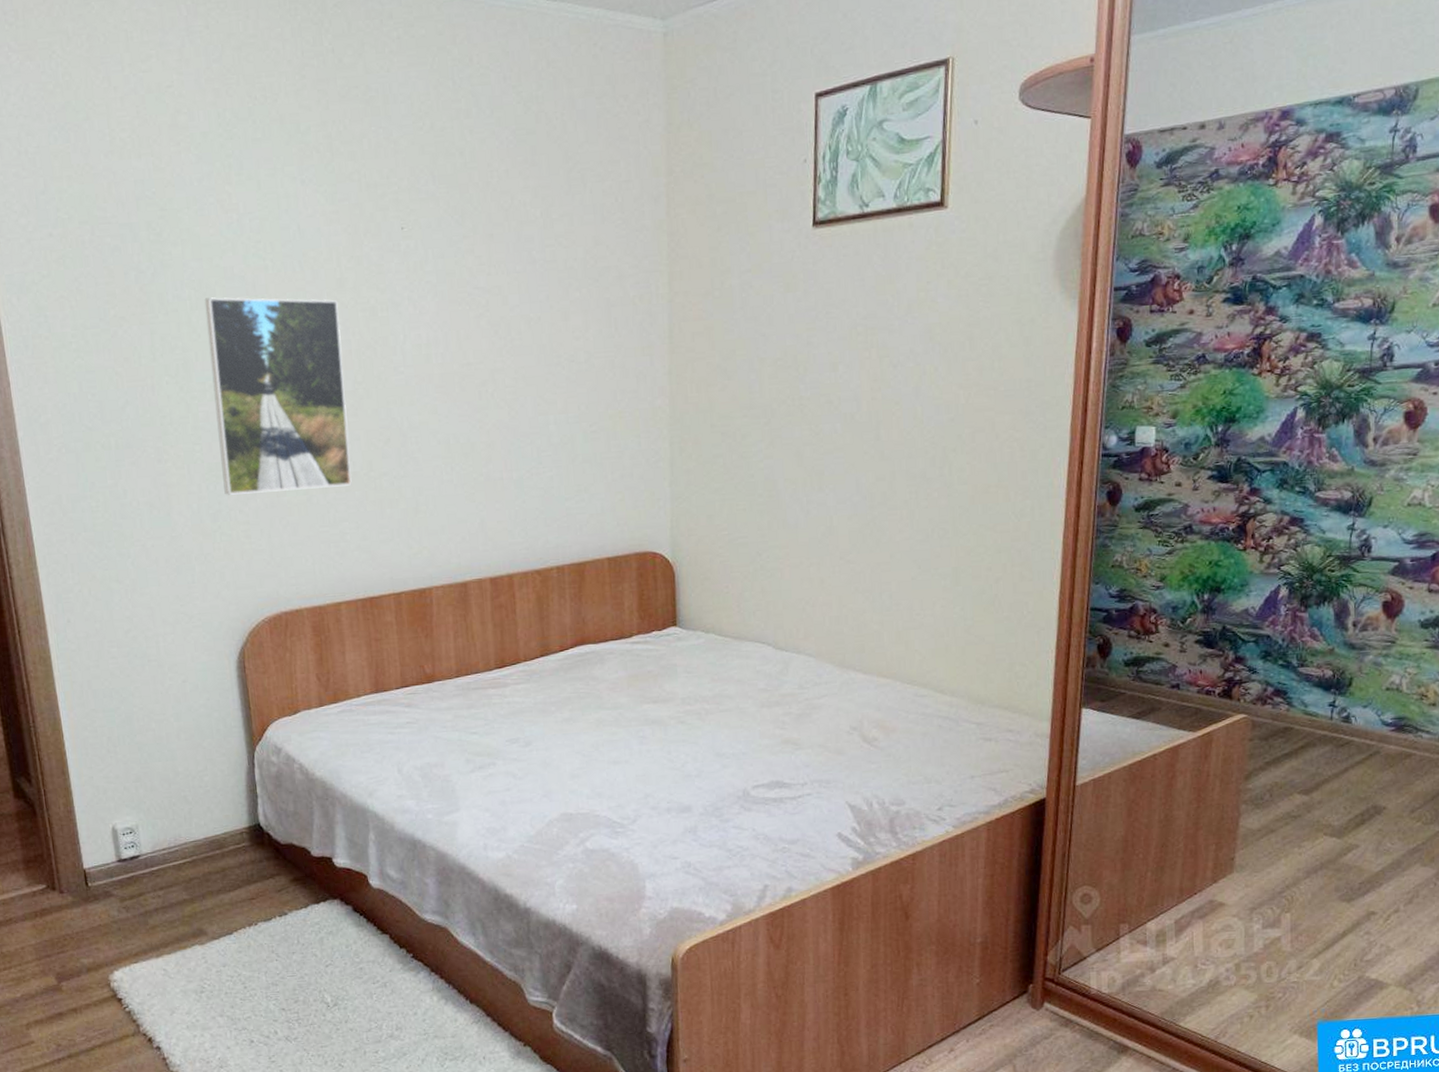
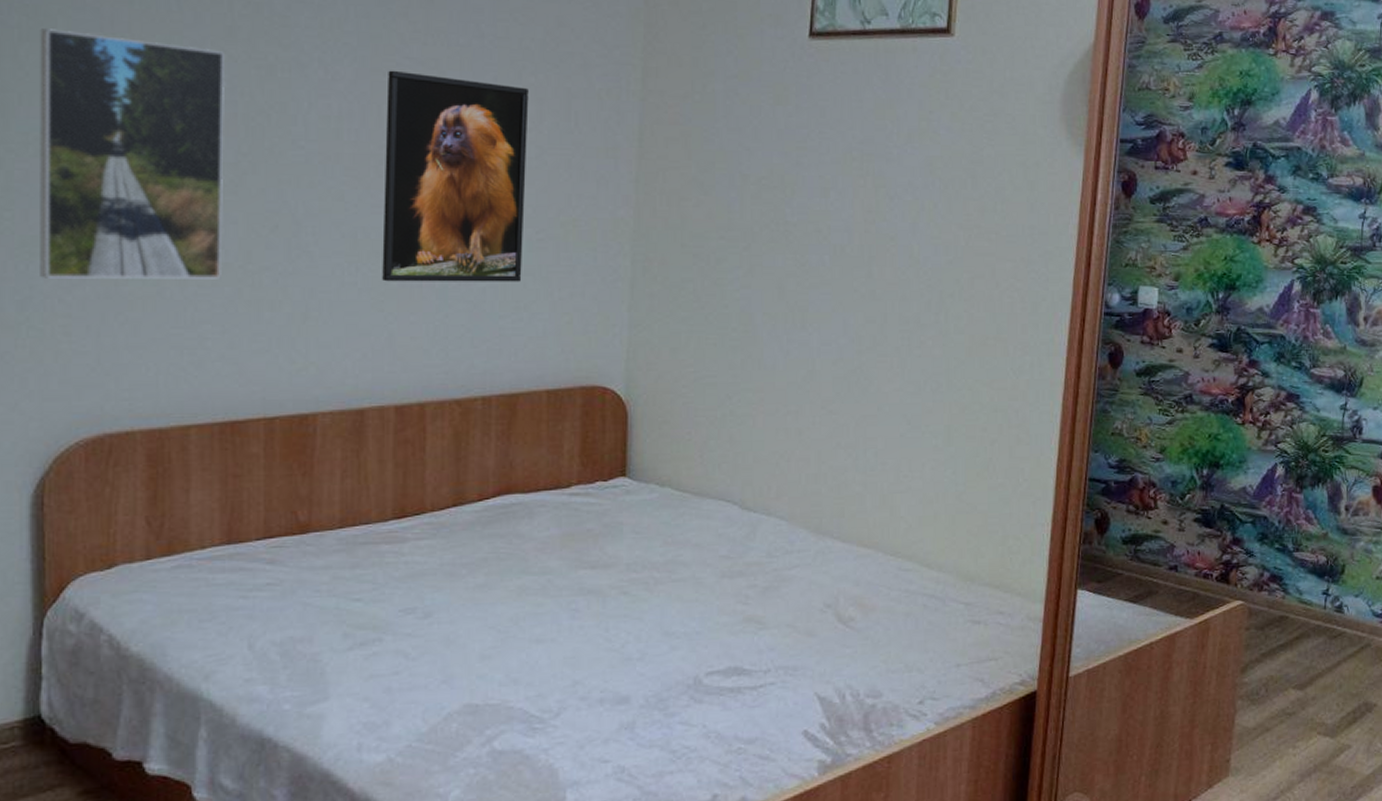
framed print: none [462,299,581,477] -> present [382,70,529,282]

